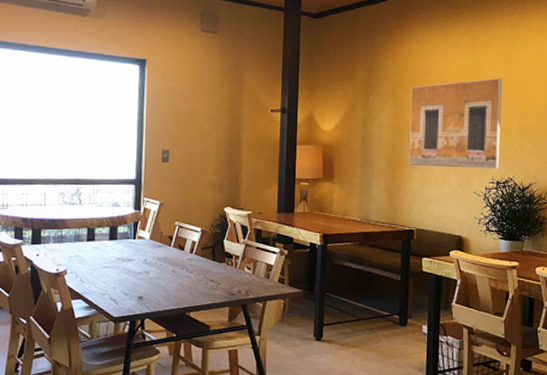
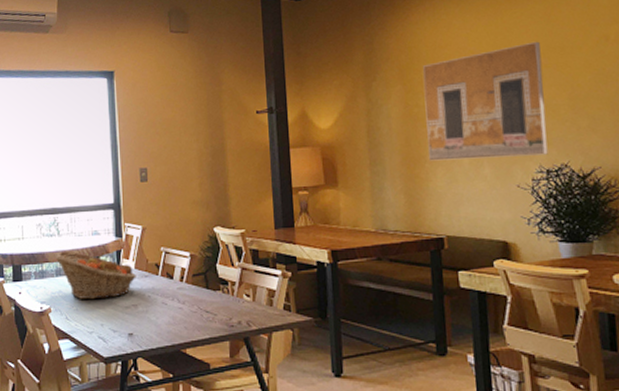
fruit basket: none [74,219,150,265] -> present [54,251,136,300]

